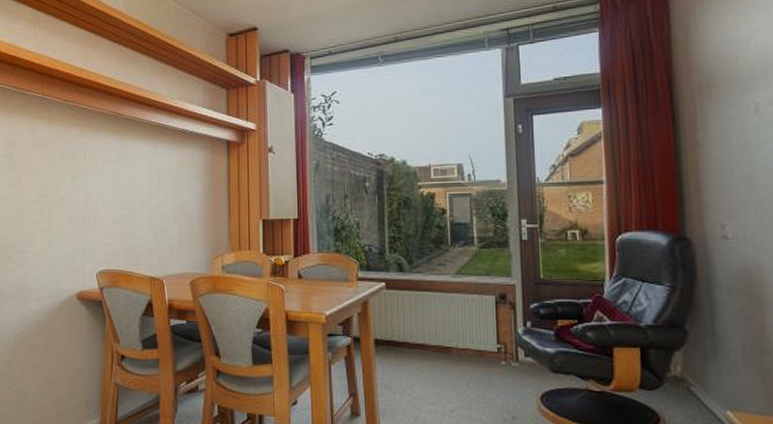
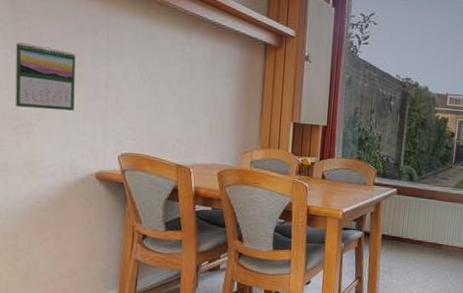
calendar: none [9,175,58,235] -> present [15,42,75,111]

